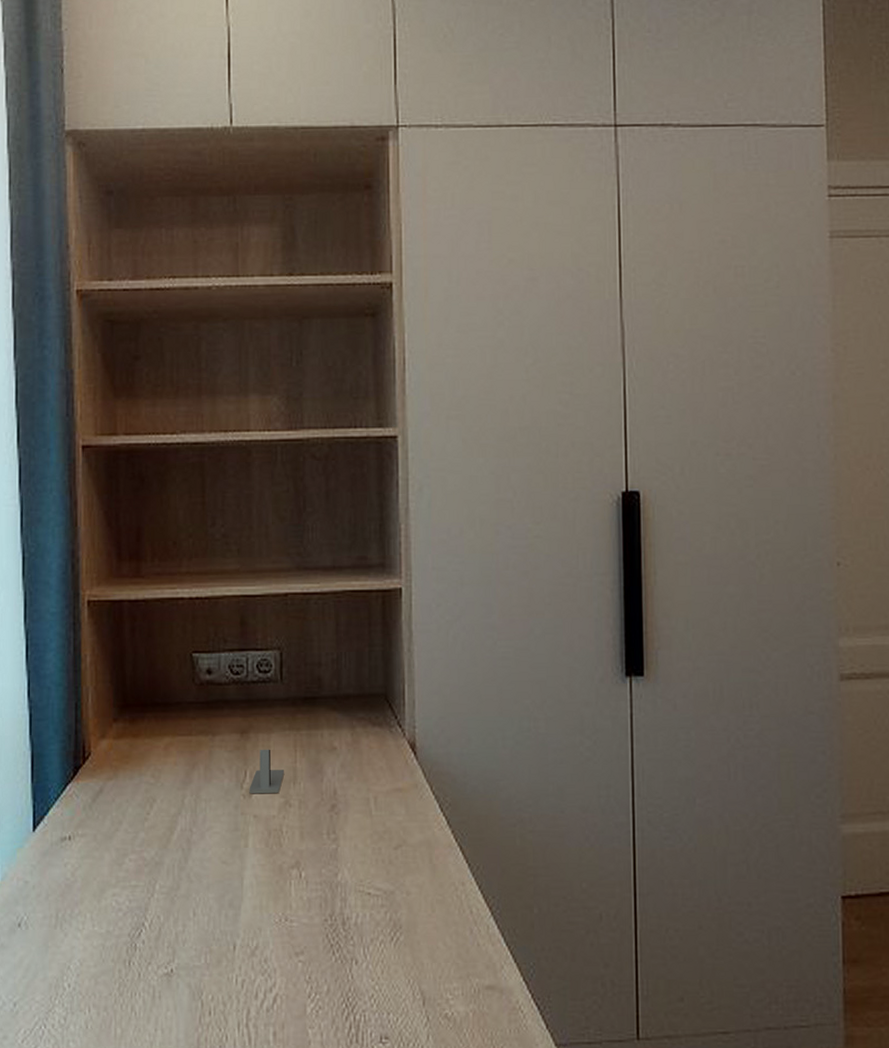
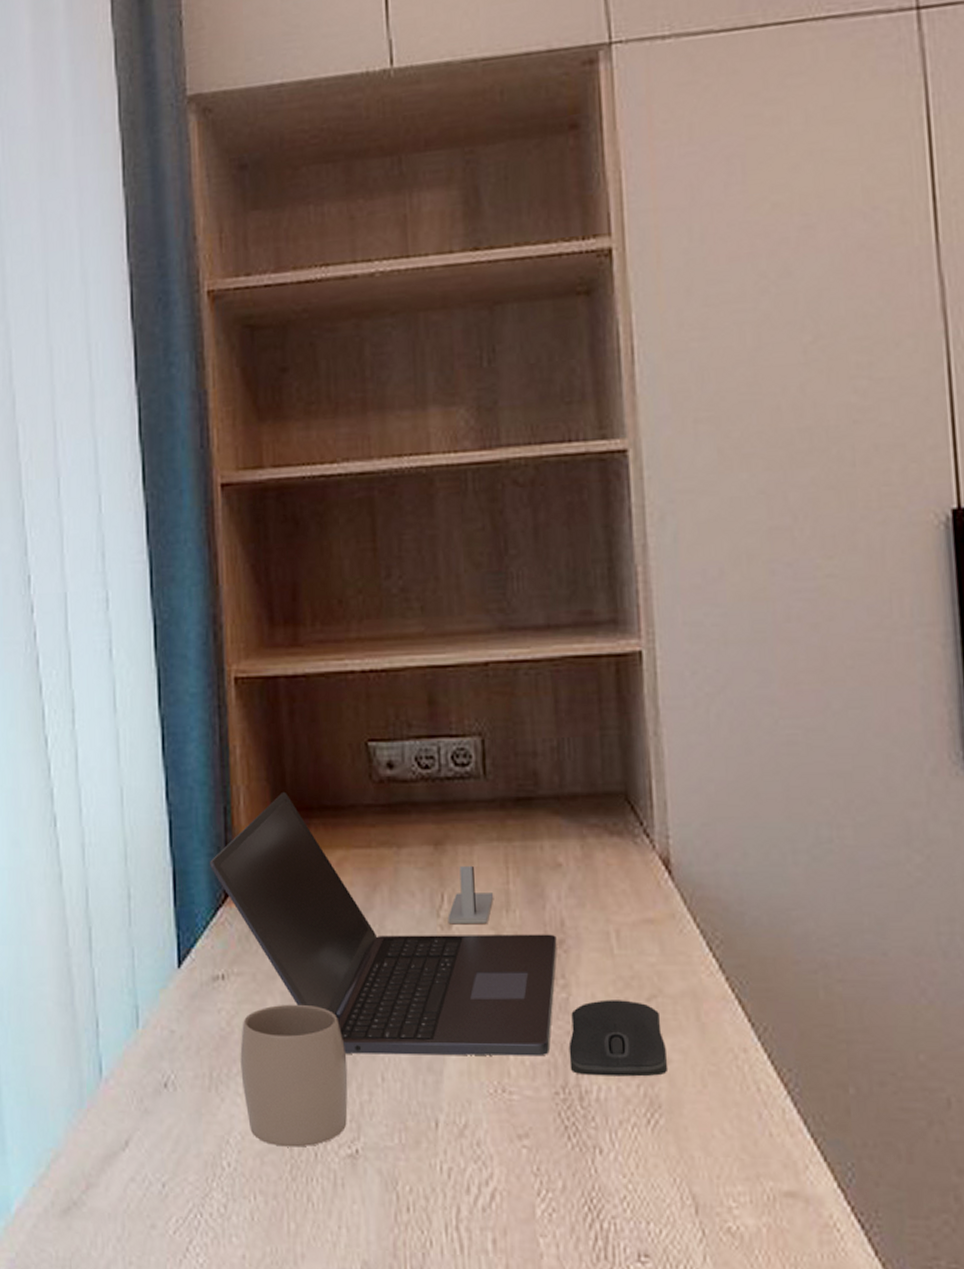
laptop: none [61,691,330,895] -> present [209,791,557,1057]
mug: none [81,858,167,970] -> present [240,1004,348,1147]
computer mouse: none [336,849,407,906] -> present [569,999,667,1077]

